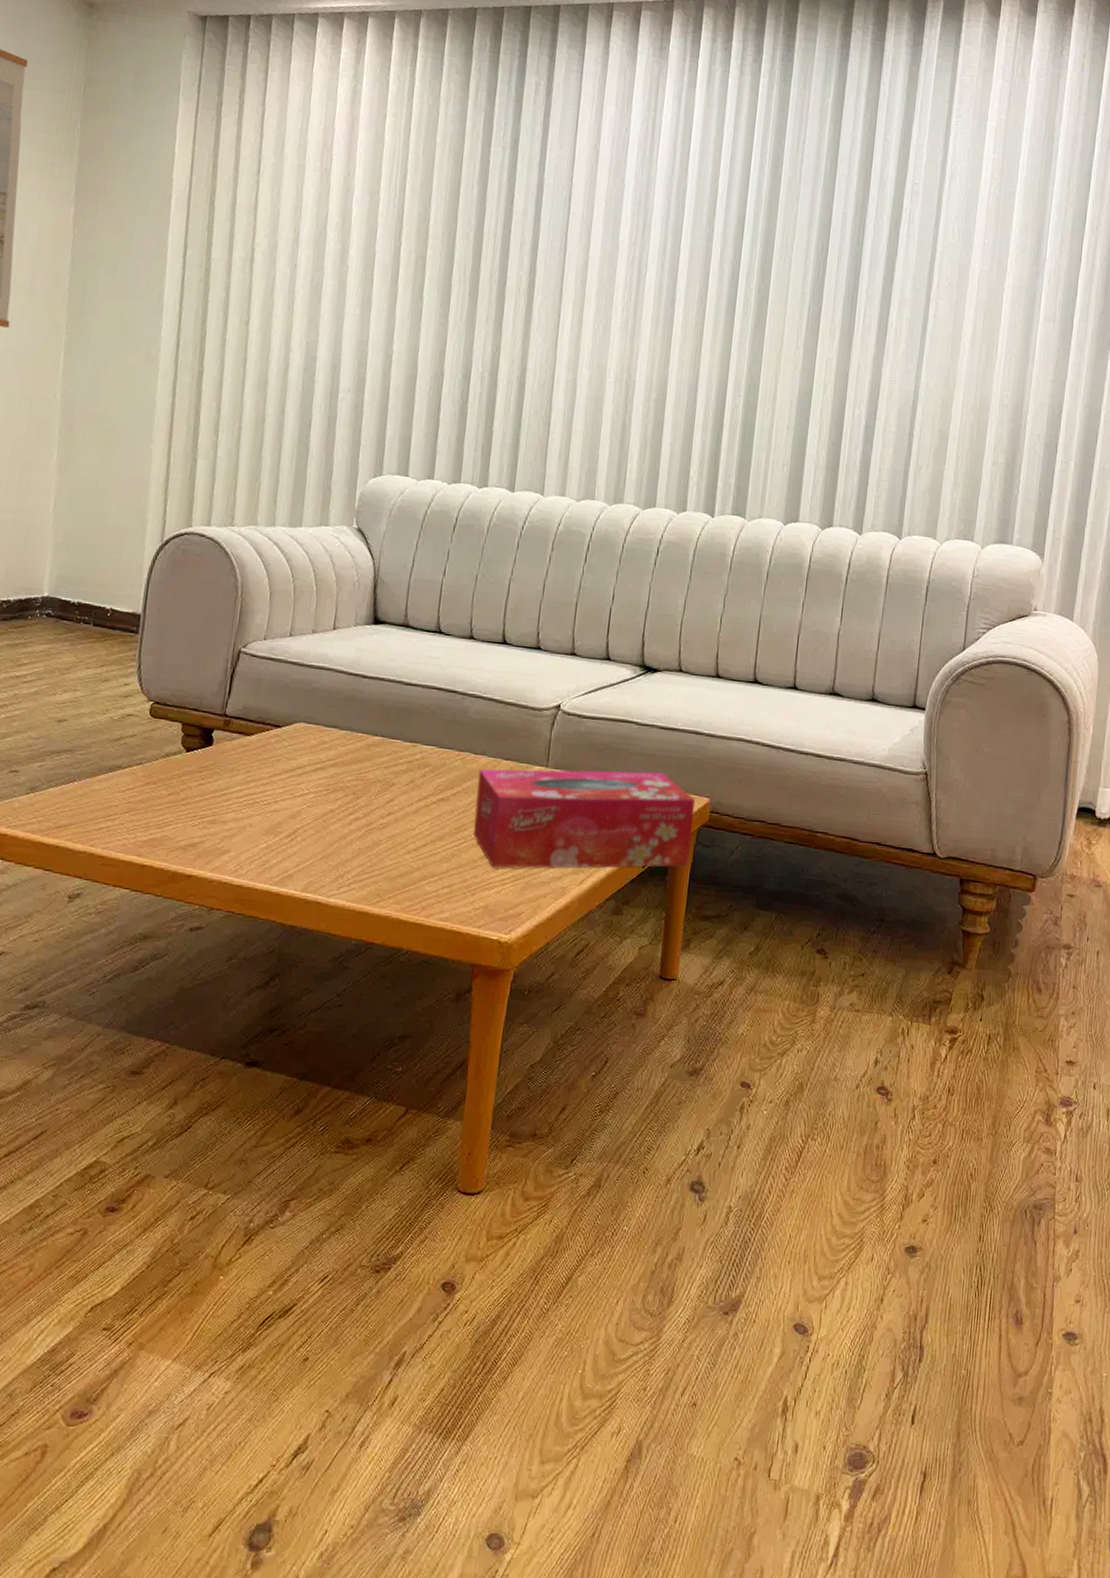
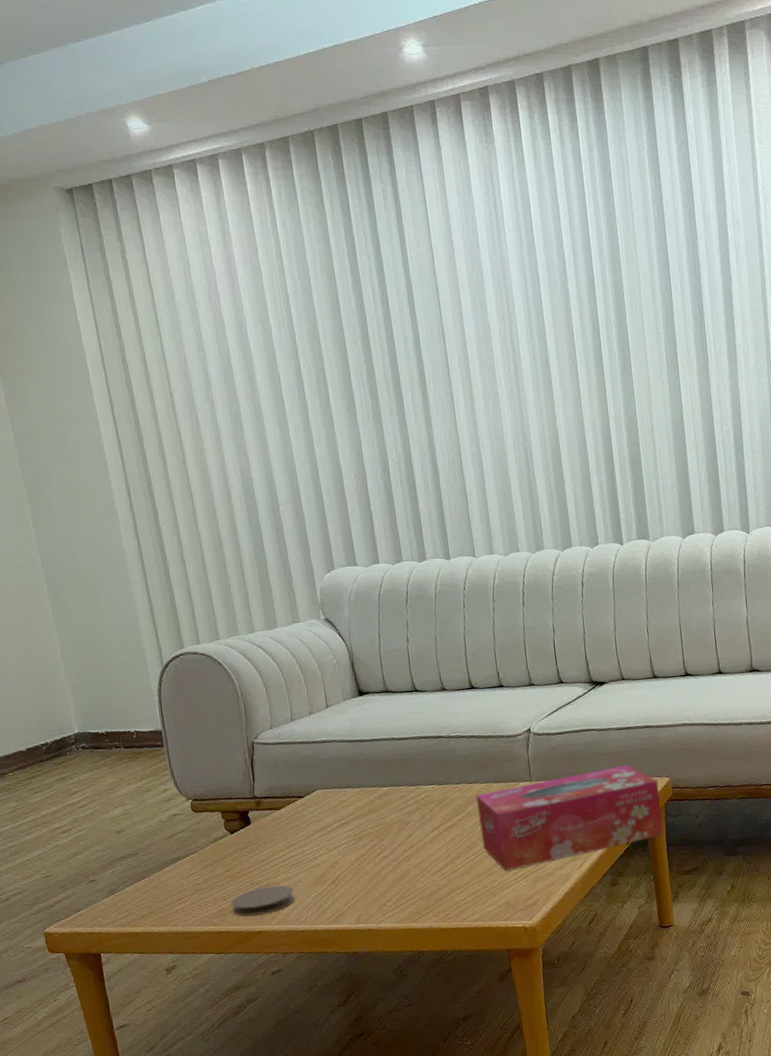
coaster: none [163,822,241,856] -> present [230,885,295,916]

